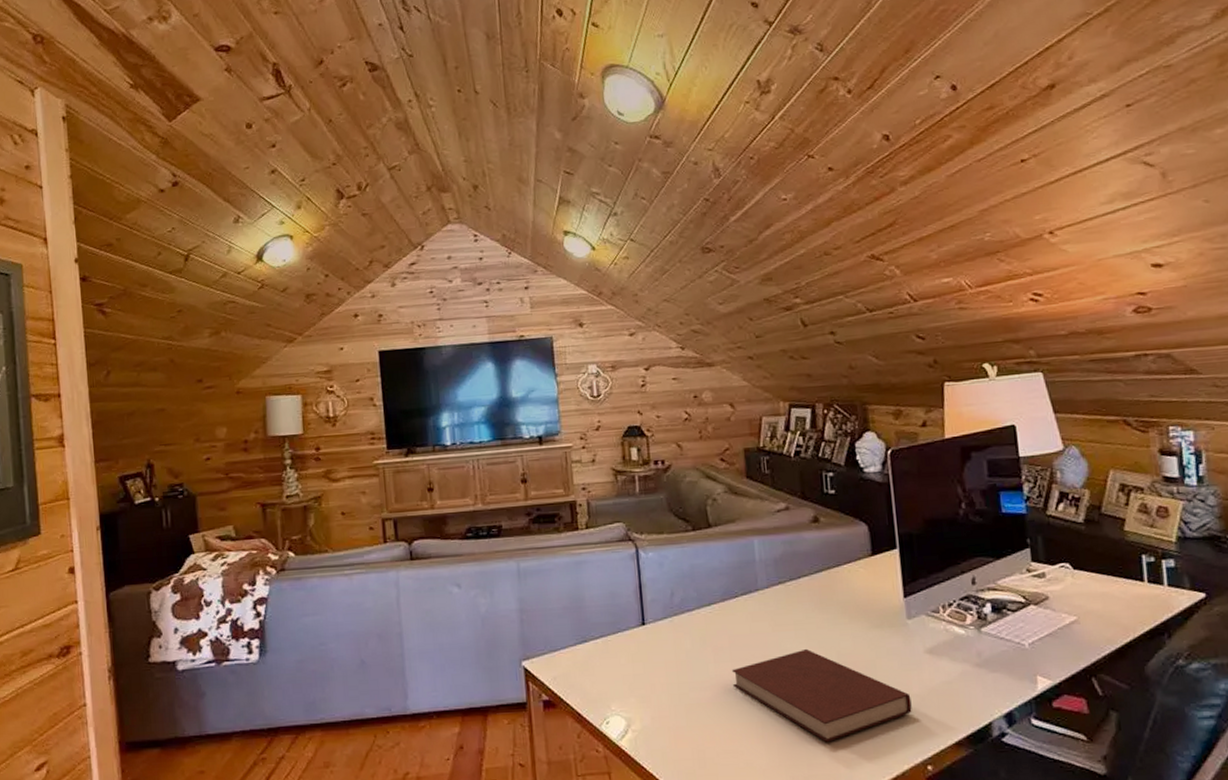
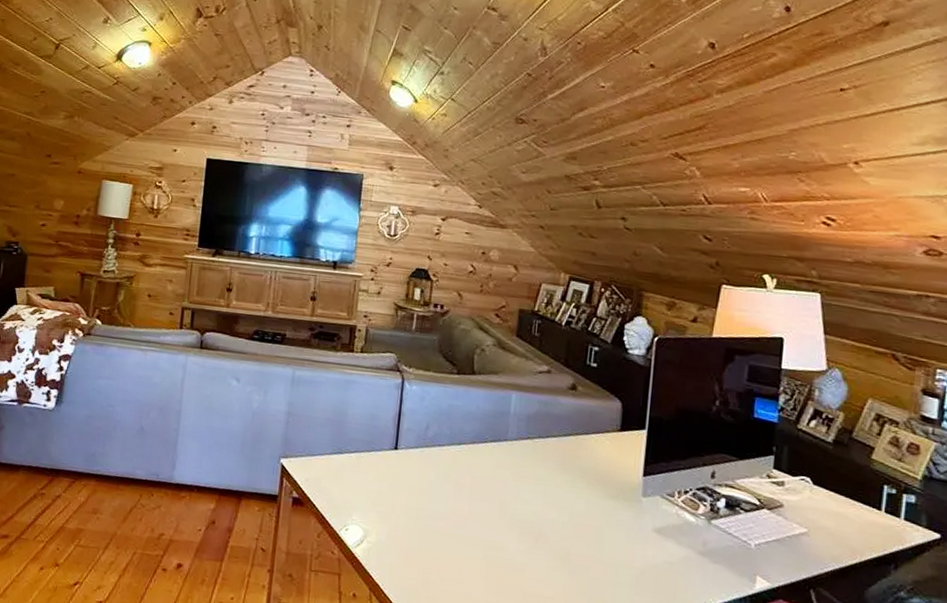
notebook: present [731,648,912,742] -> none [466,503,631,592]

